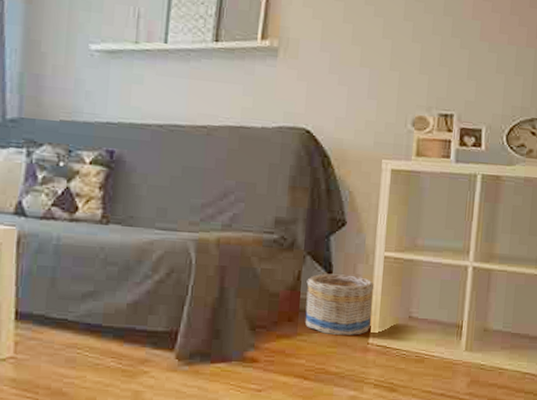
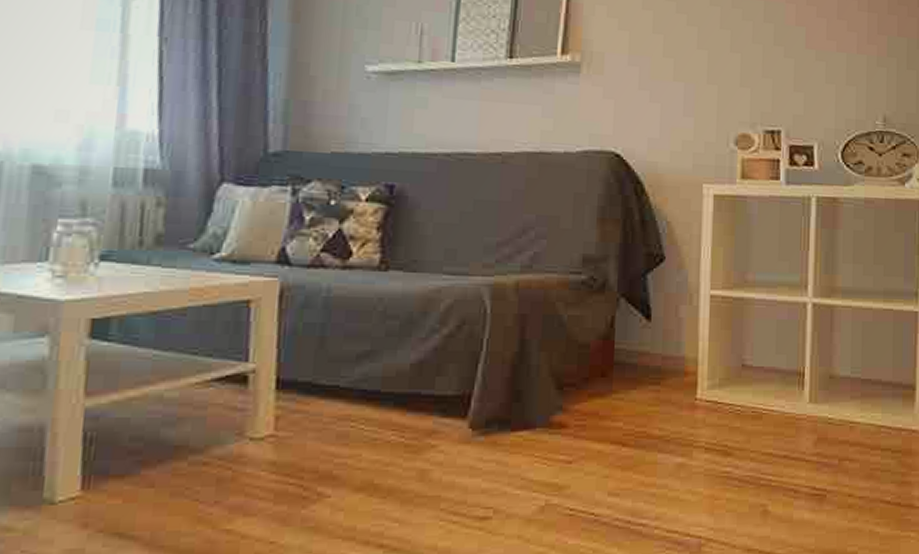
basket: present [305,273,375,336] -> none [621,318,700,392]

